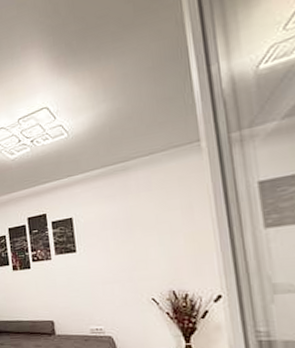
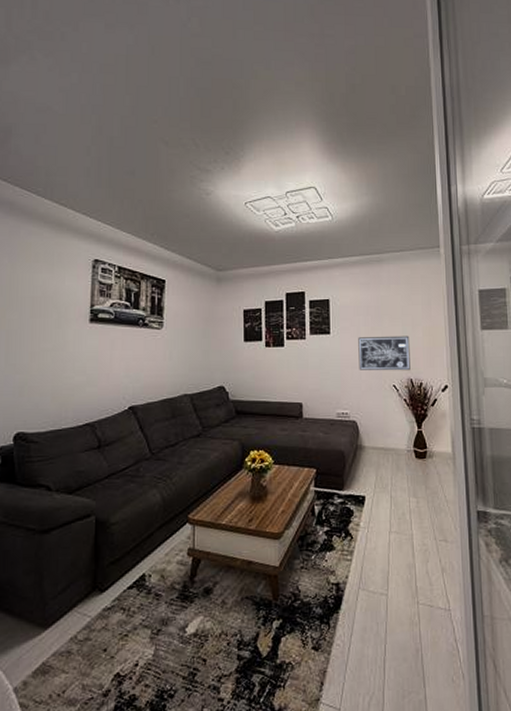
wall art: none [107,244,172,286] -> present [358,335,411,371]

